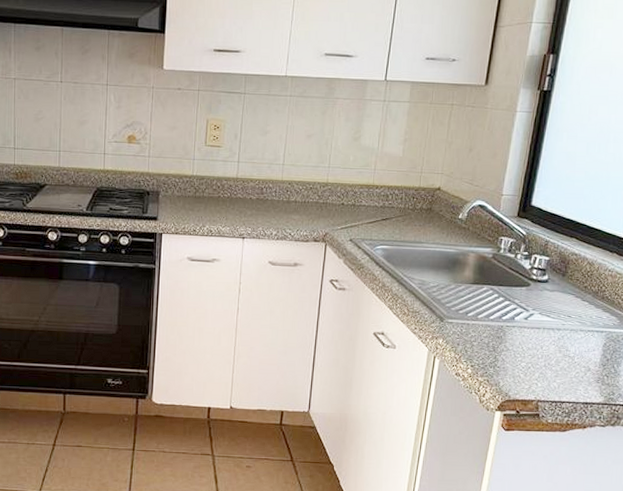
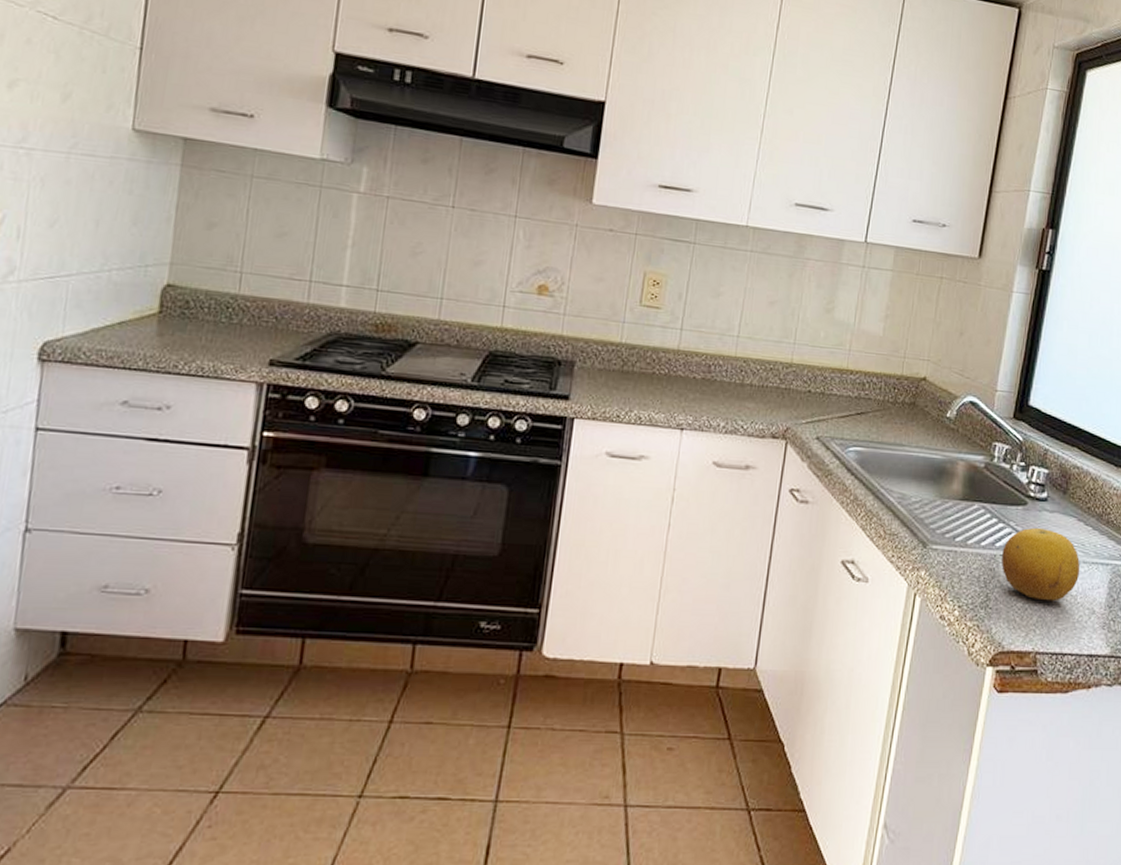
fruit: none [508,303,578,361] -> present [1002,527,1080,602]

